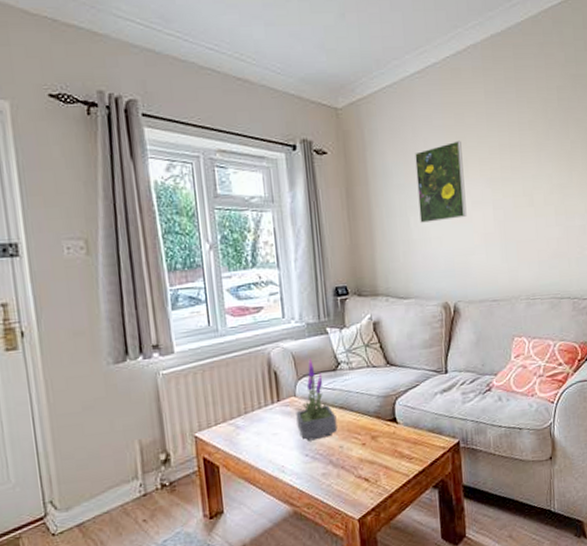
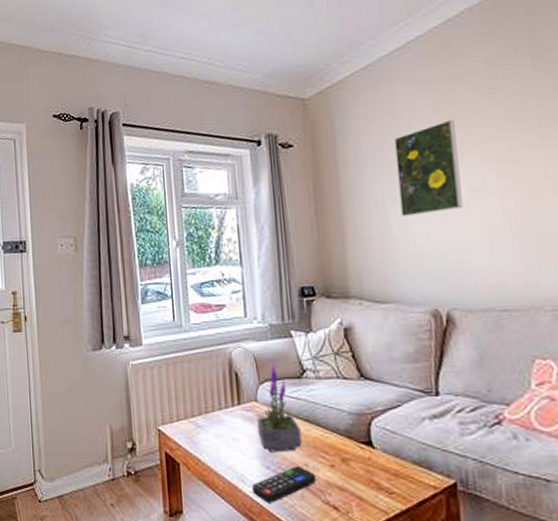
remote control: none [292,449,350,487] -> present [252,465,317,503]

